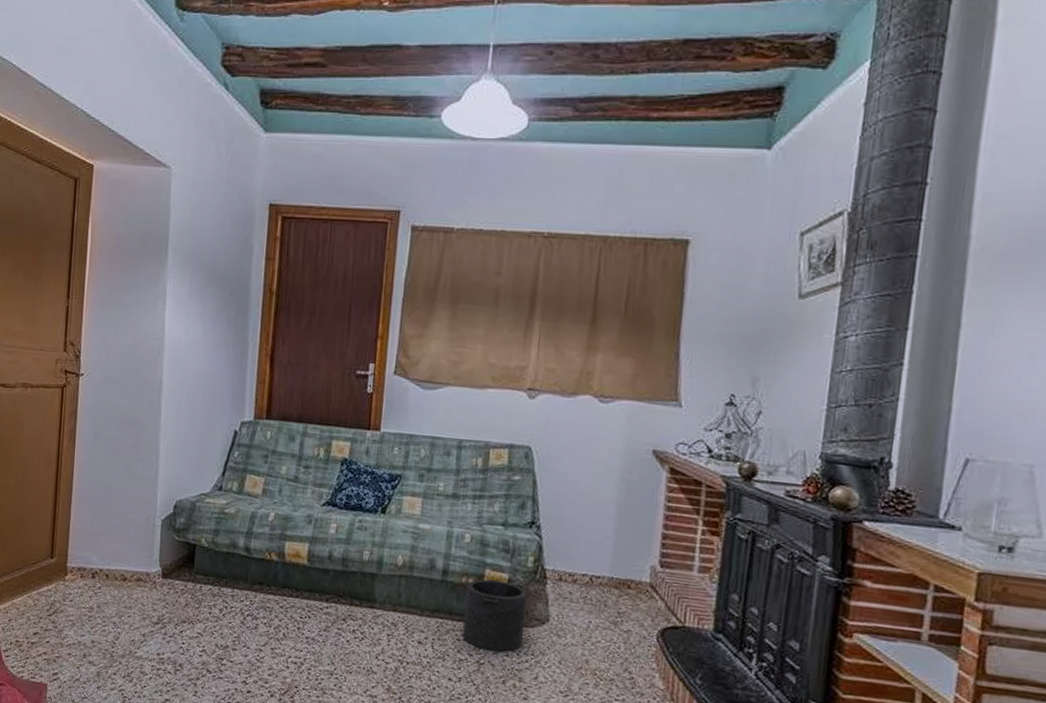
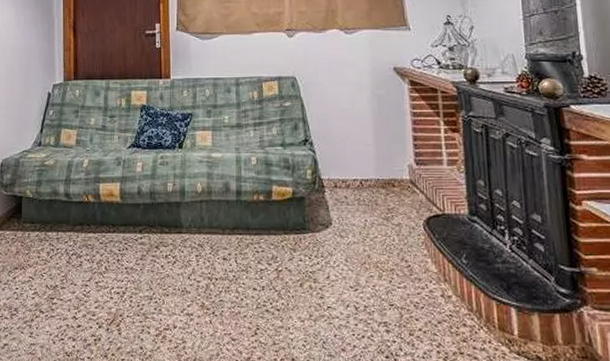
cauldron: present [463,579,527,652] -> none [258,195,312,258]

